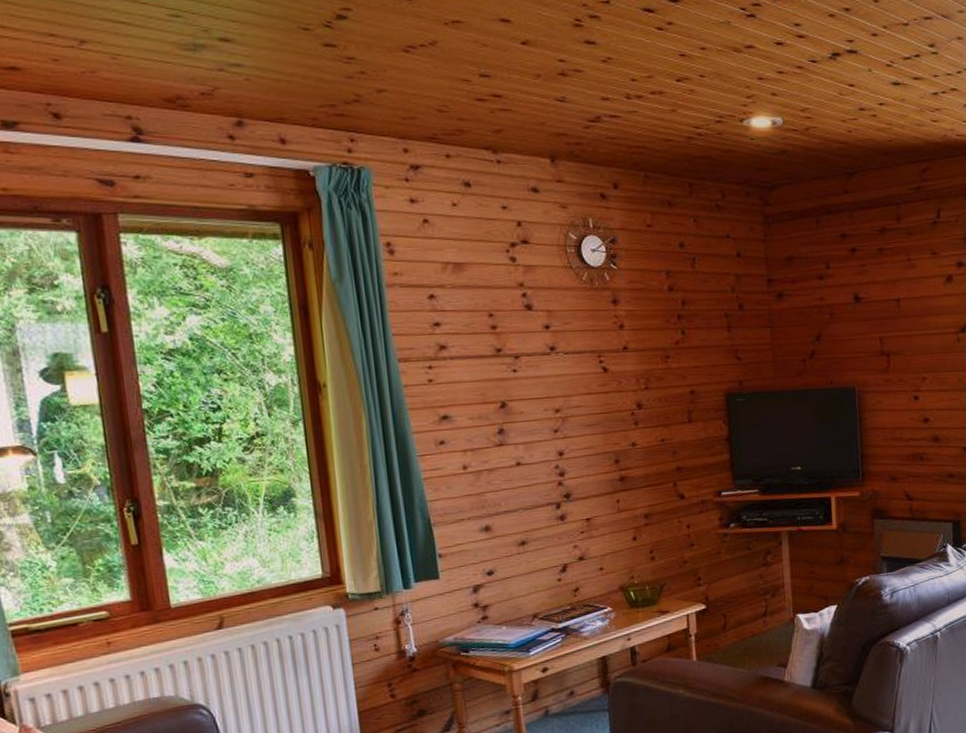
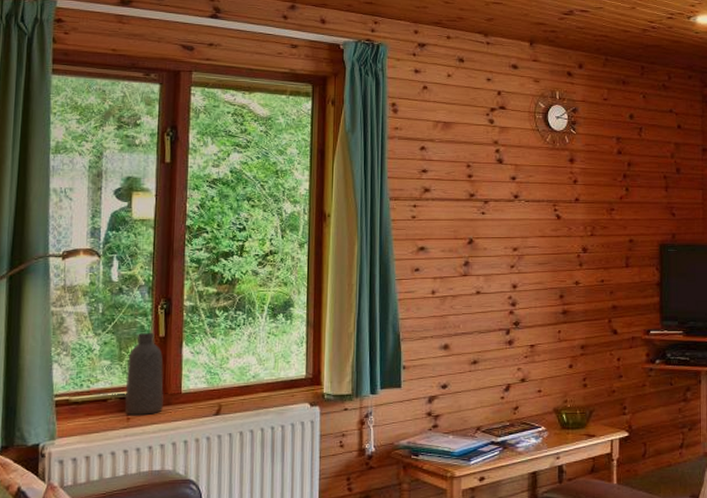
vase: none [95,540,151,639] -> present [124,332,164,416]

